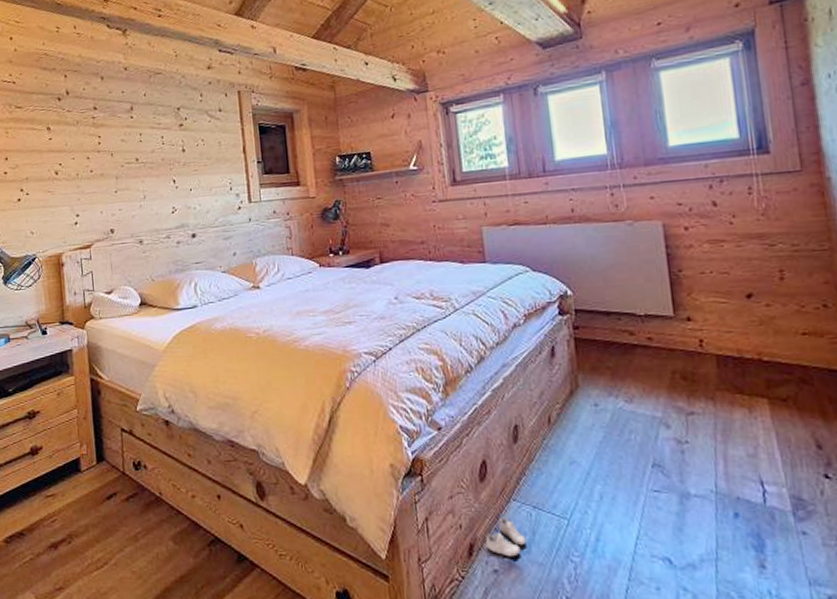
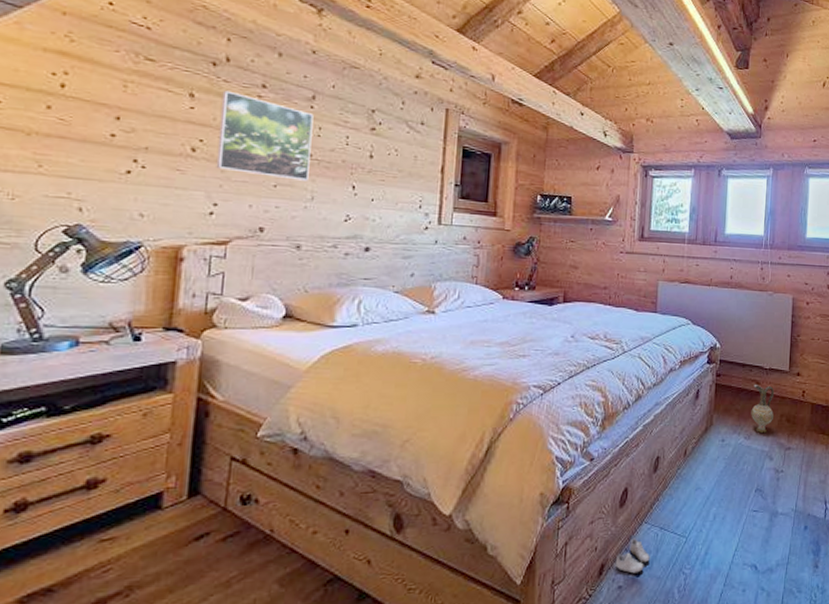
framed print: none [68,118,139,186] -> present [216,90,314,181]
ceramic jug: none [626,335,662,394] -> present [751,384,775,433]

